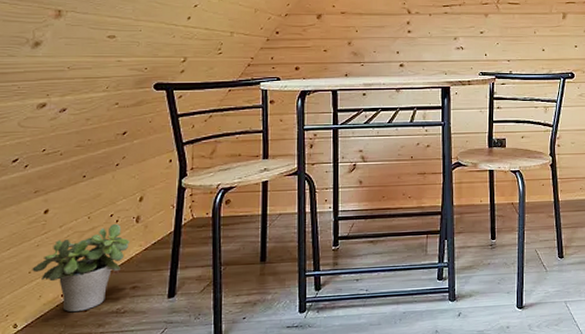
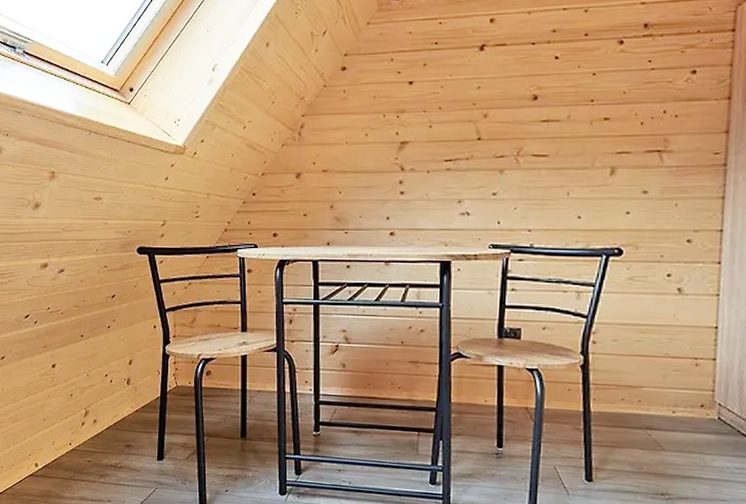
potted plant: present [32,223,129,312] -> none [46,383,122,461]

